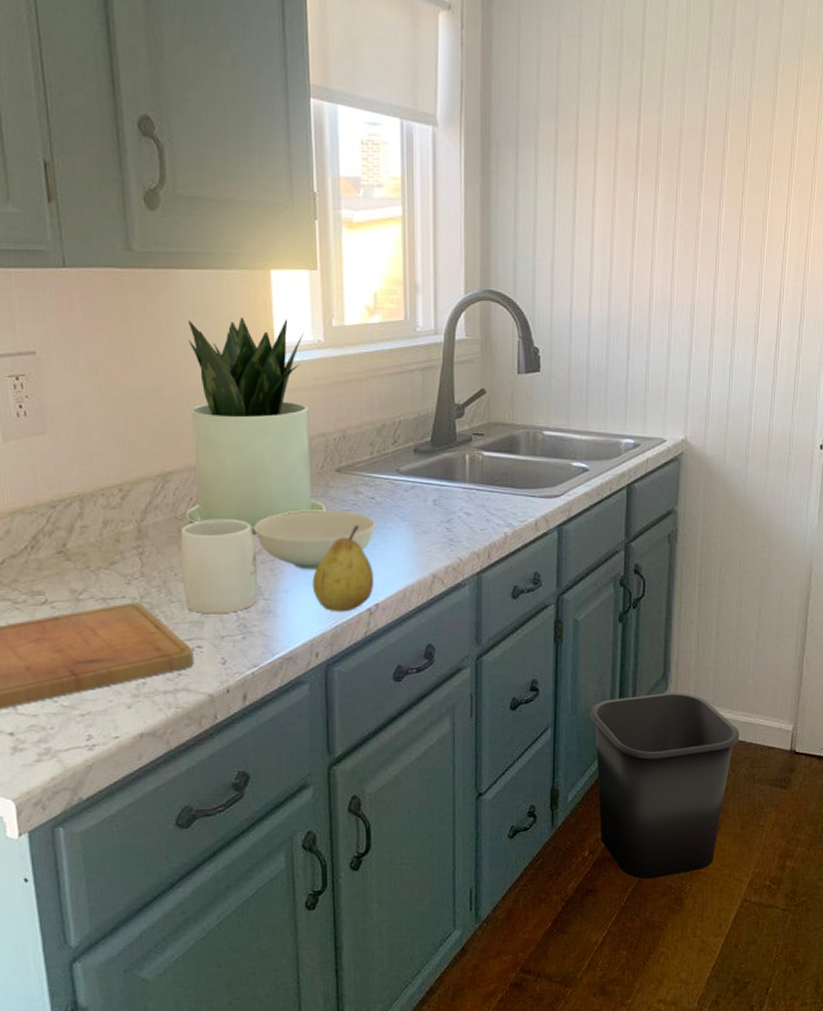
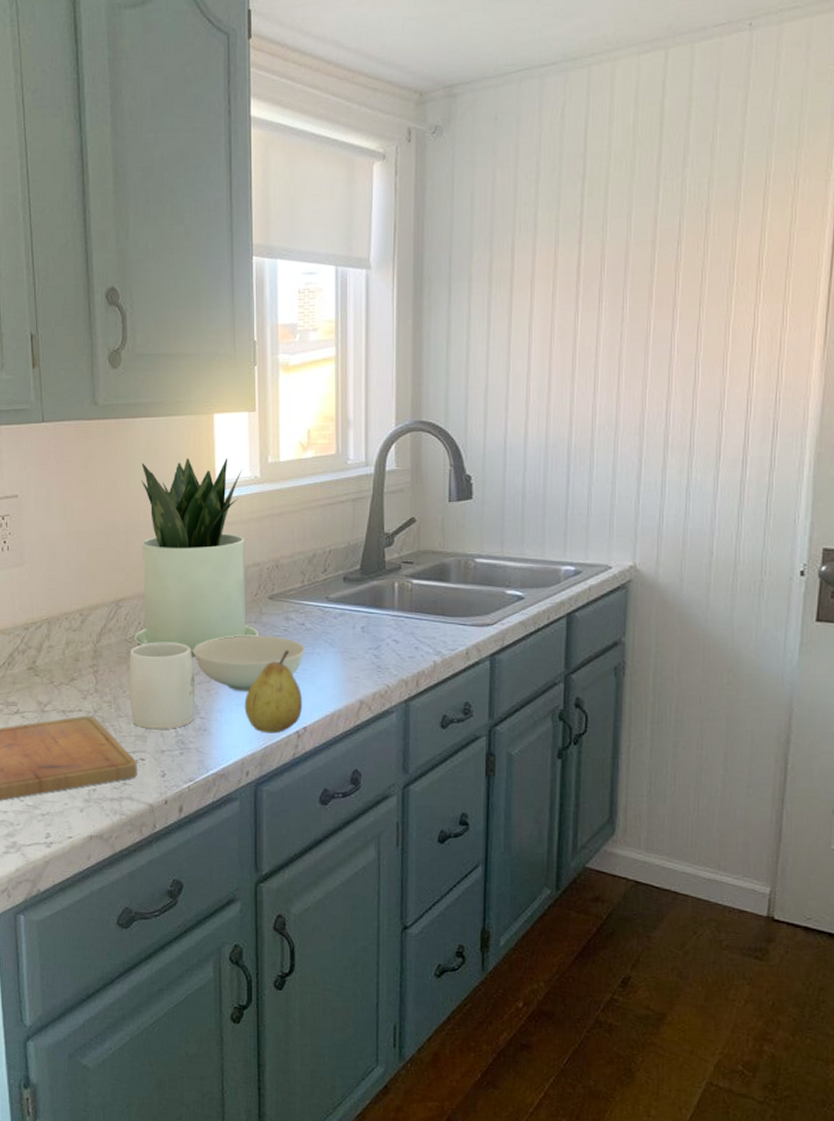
waste bin: present [590,692,740,879] -> none [525,838,703,1043]

